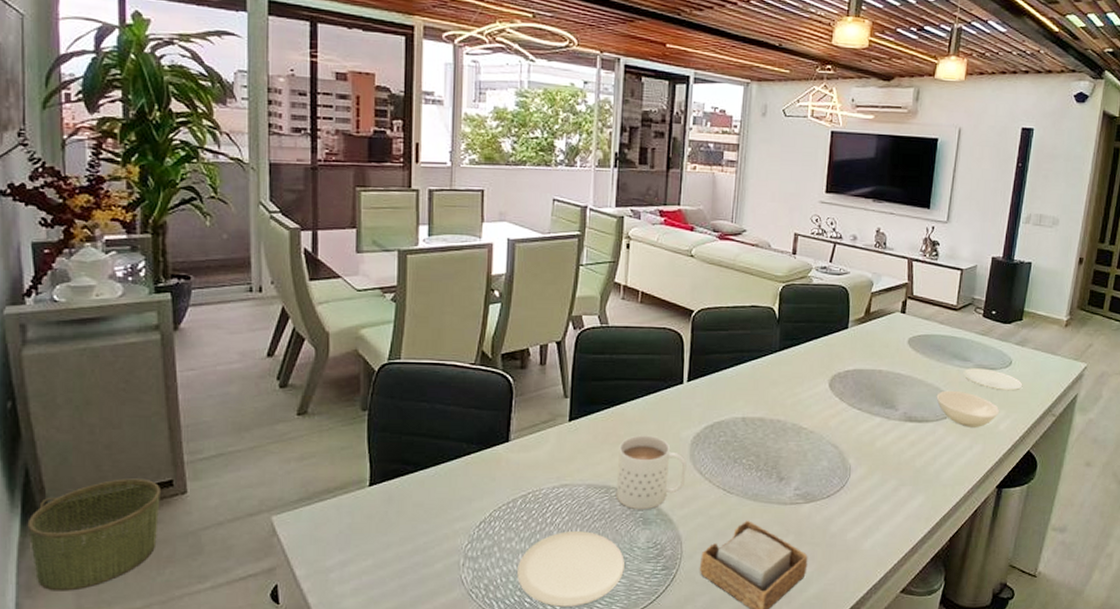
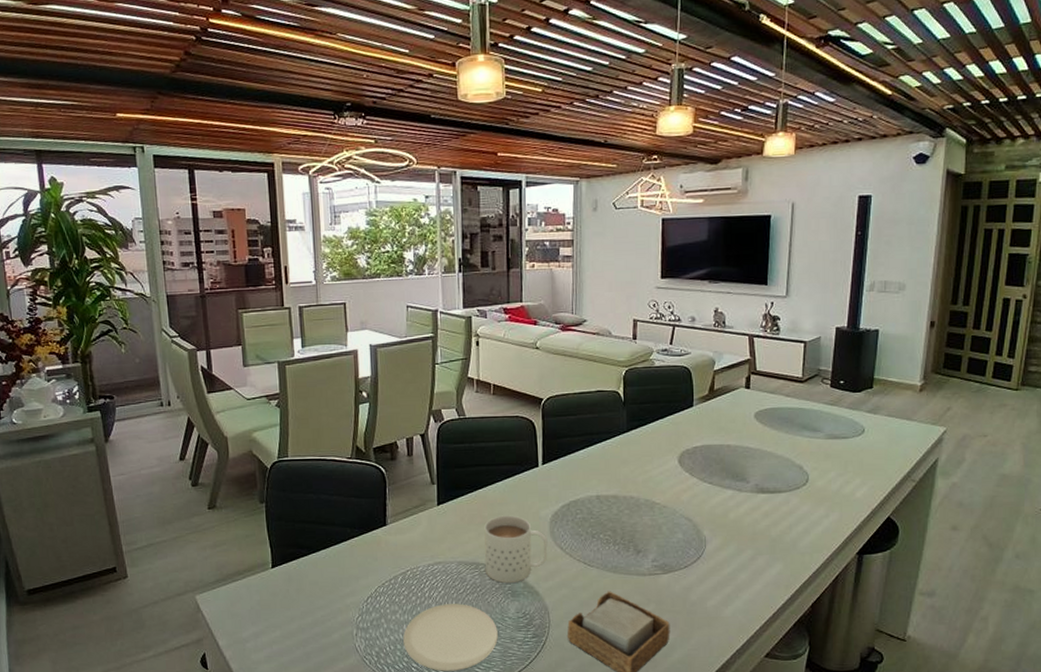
basket: present [27,478,160,591] -> none [11,566,108,660]
soup bowl: present [936,390,1000,427] -> none [787,461,855,496]
plate: present [963,368,1023,391] -> none [814,438,878,459]

